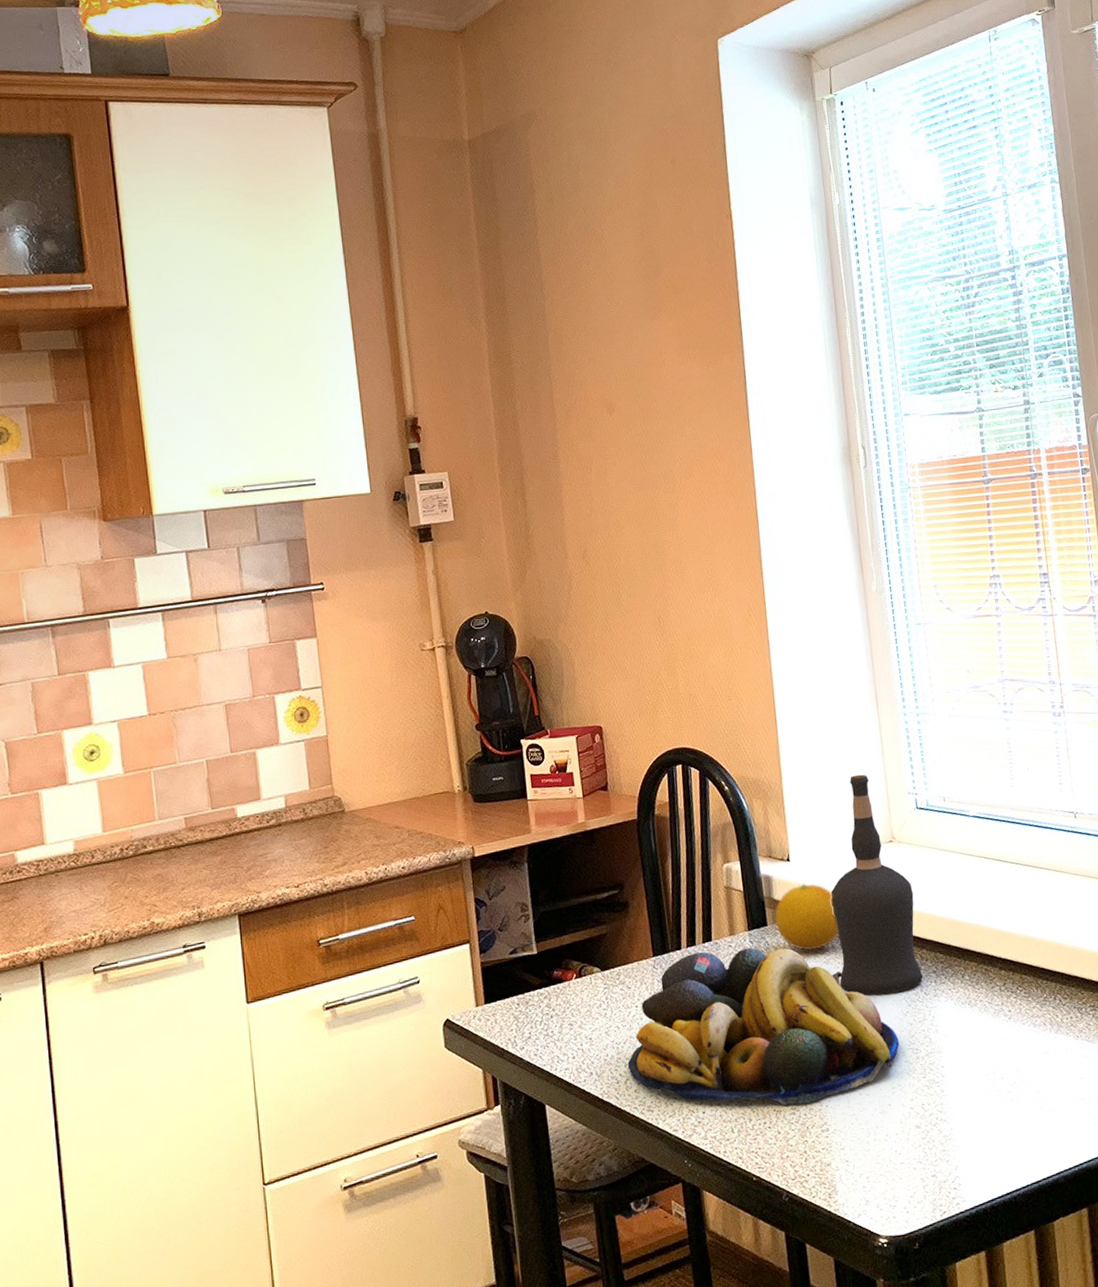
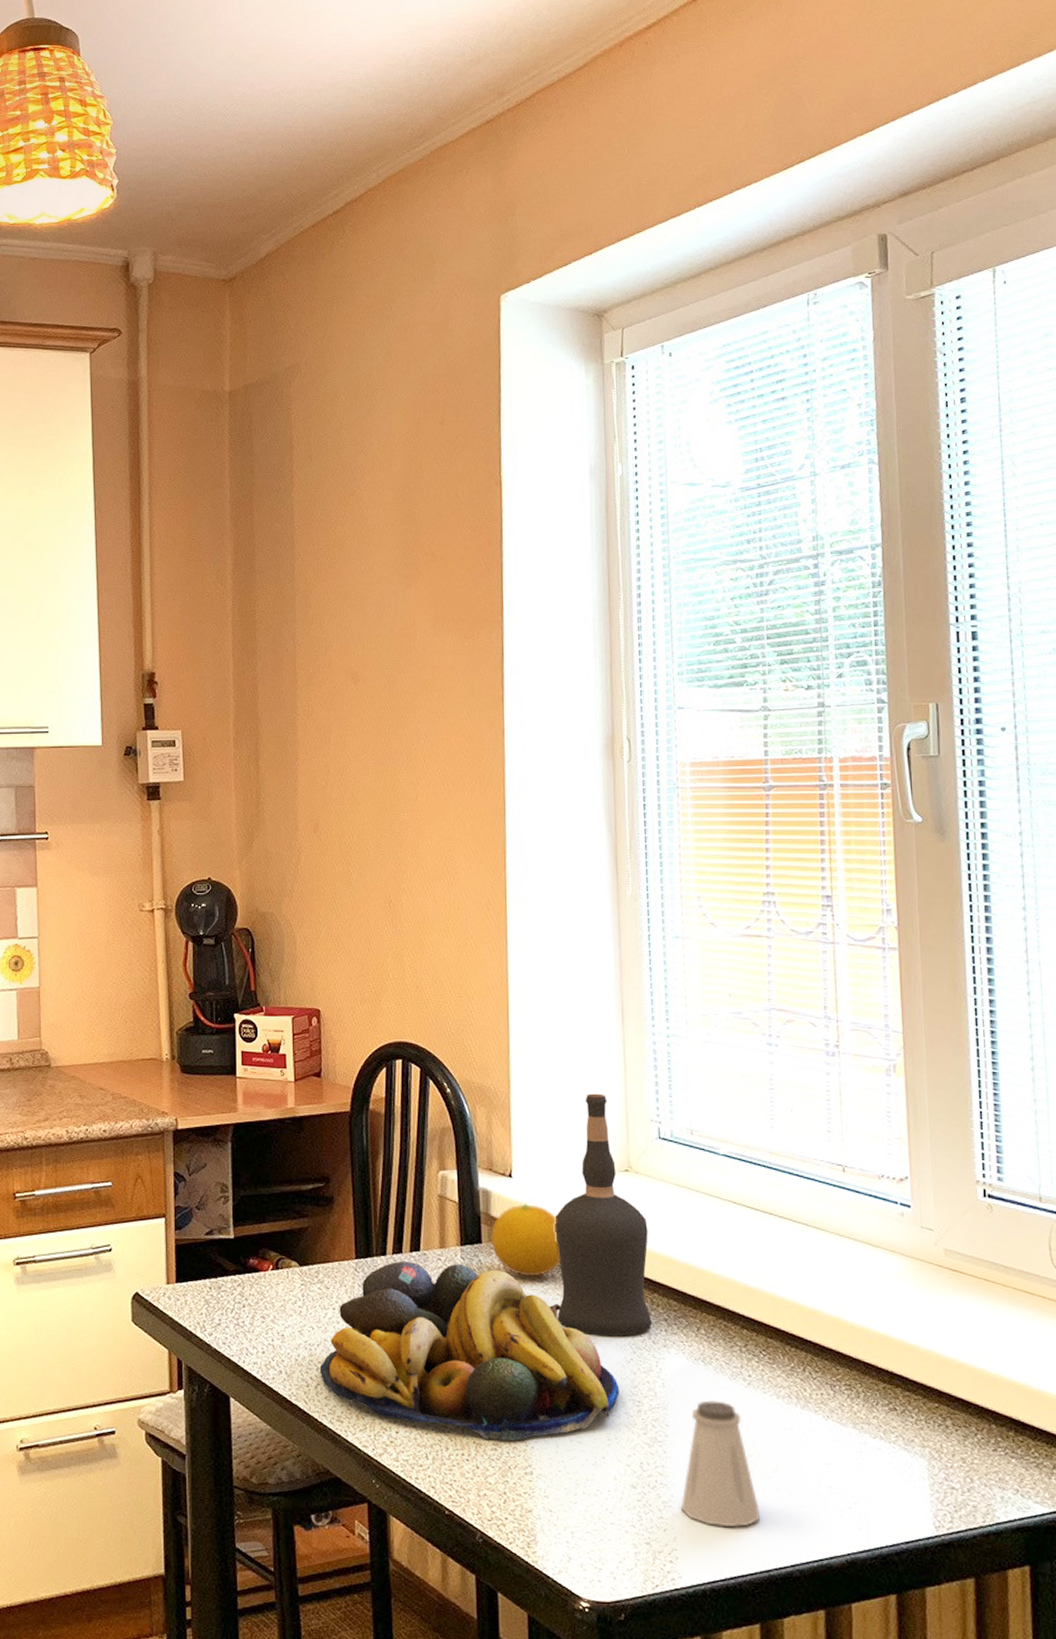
saltshaker: none [959,1037,1028,1150] -> present [680,1400,761,1527]

